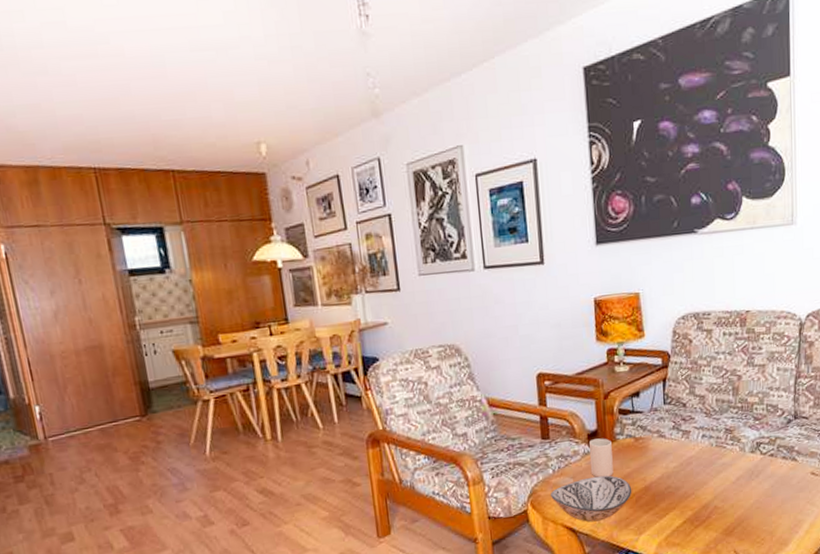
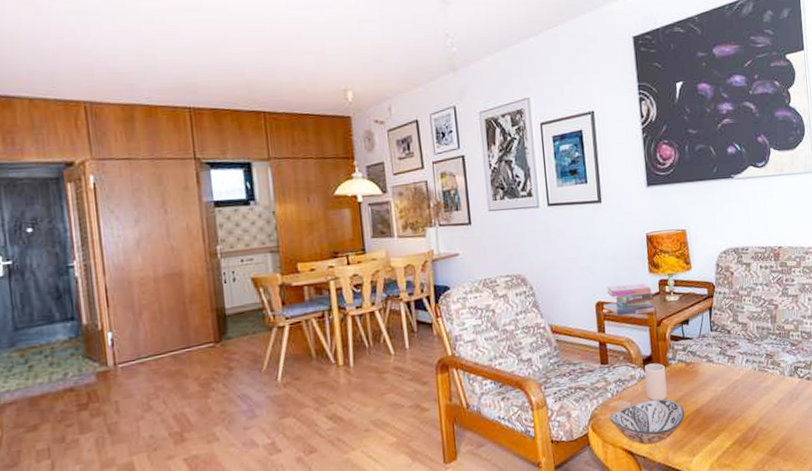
books: none [545,352,602,389] -> present [603,283,655,316]

